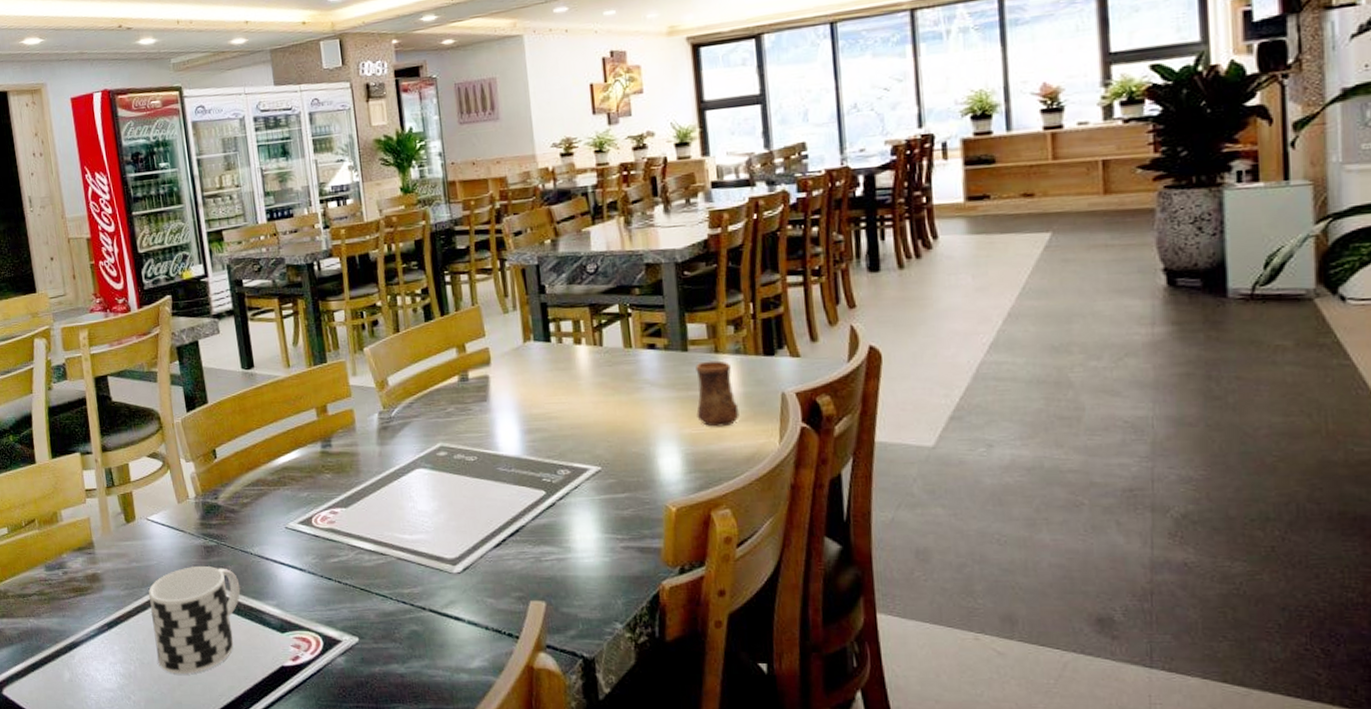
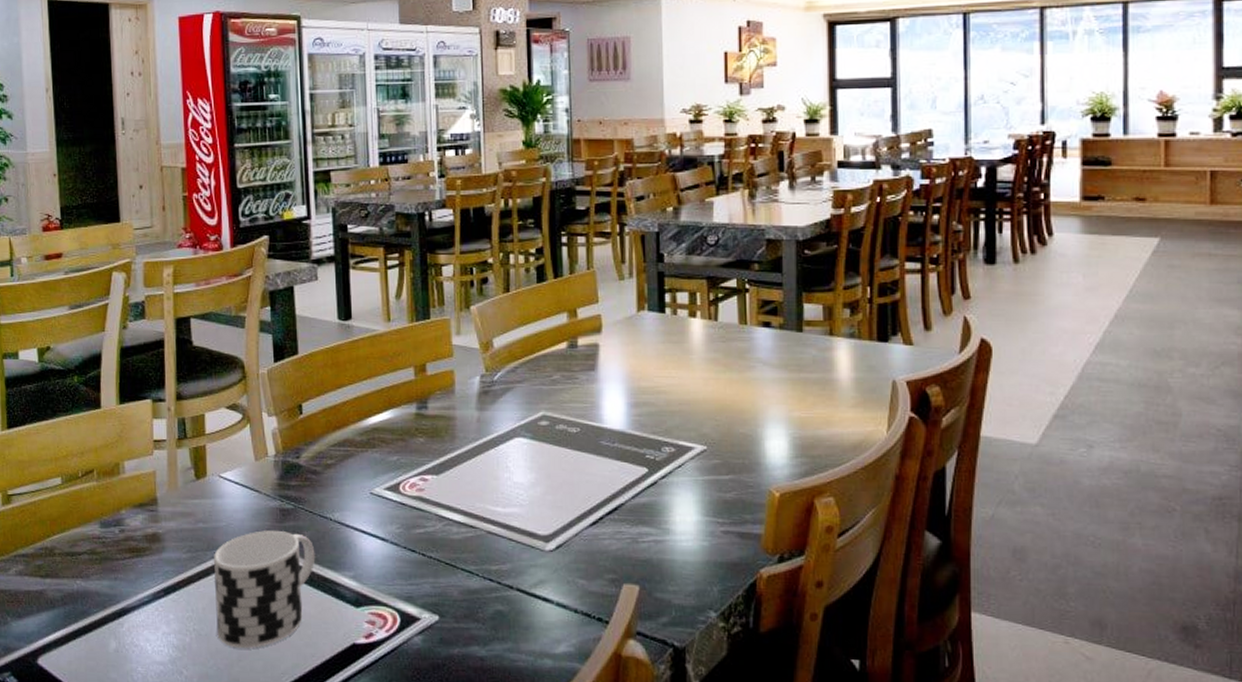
cup: present [695,360,740,427] -> none [807,343,849,412]

